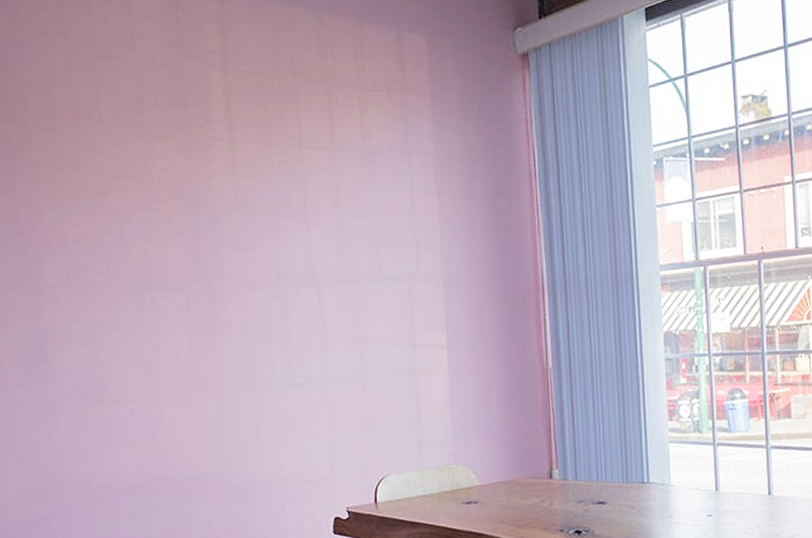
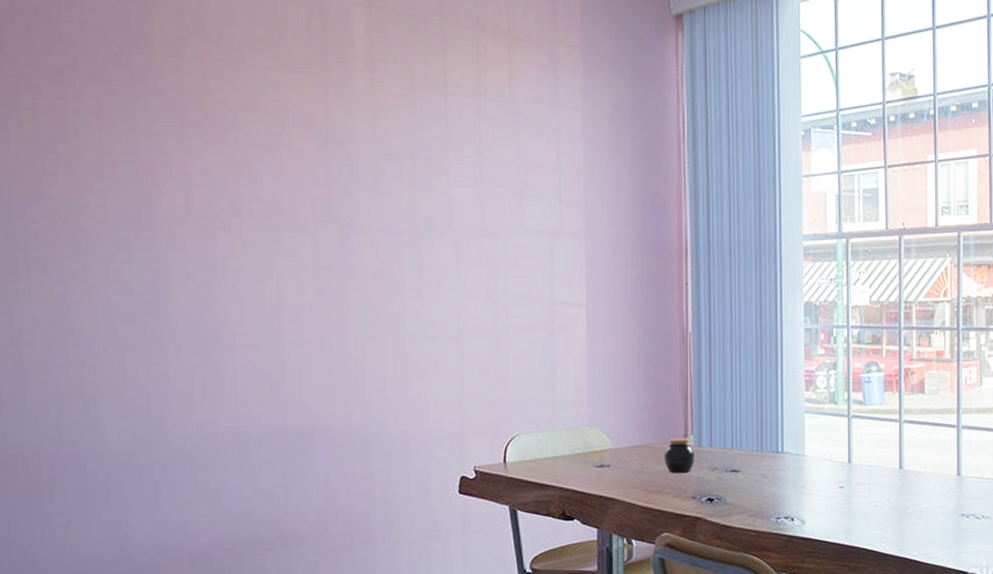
jar: none [530,471,562,508] -> present [663,437,696,474]

